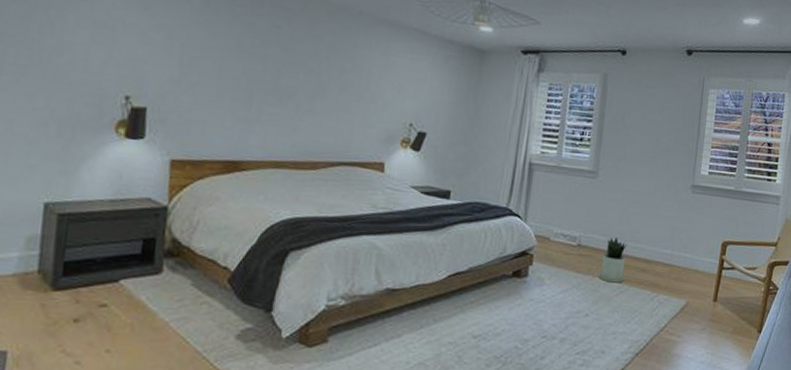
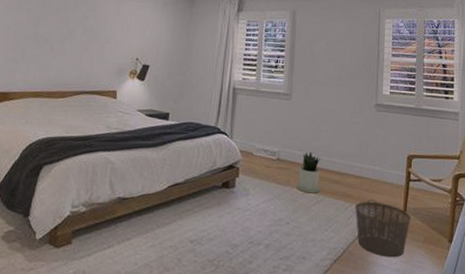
basket: none [661,289,721,350] -> present [354,199,411,258]

